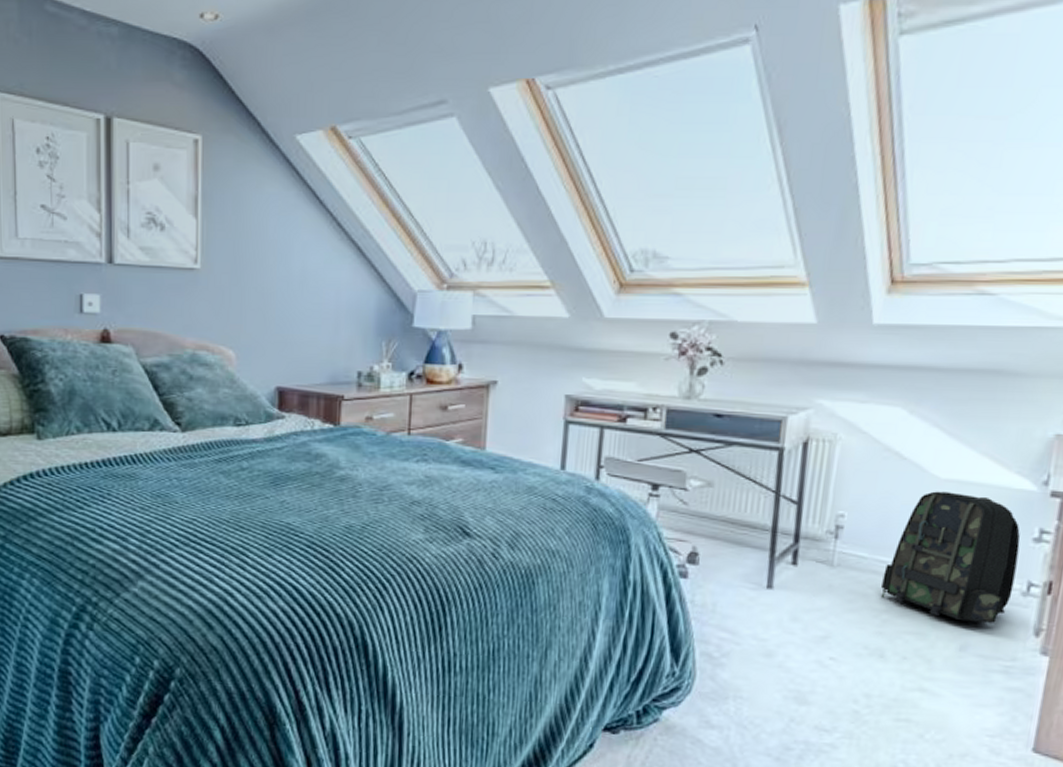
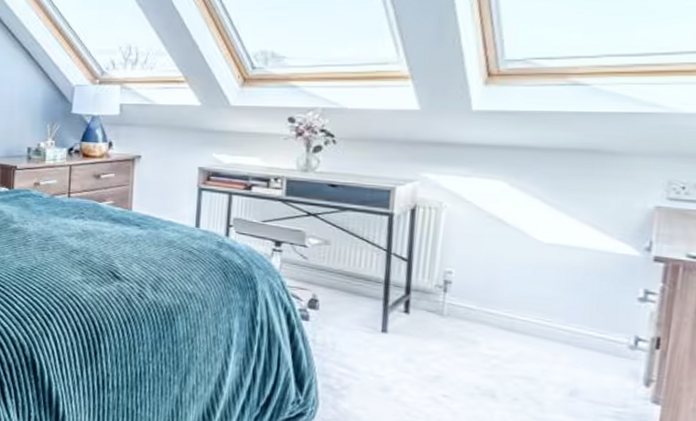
backpack: present [881,491,1021,624] -> none [490,253,626,373]

